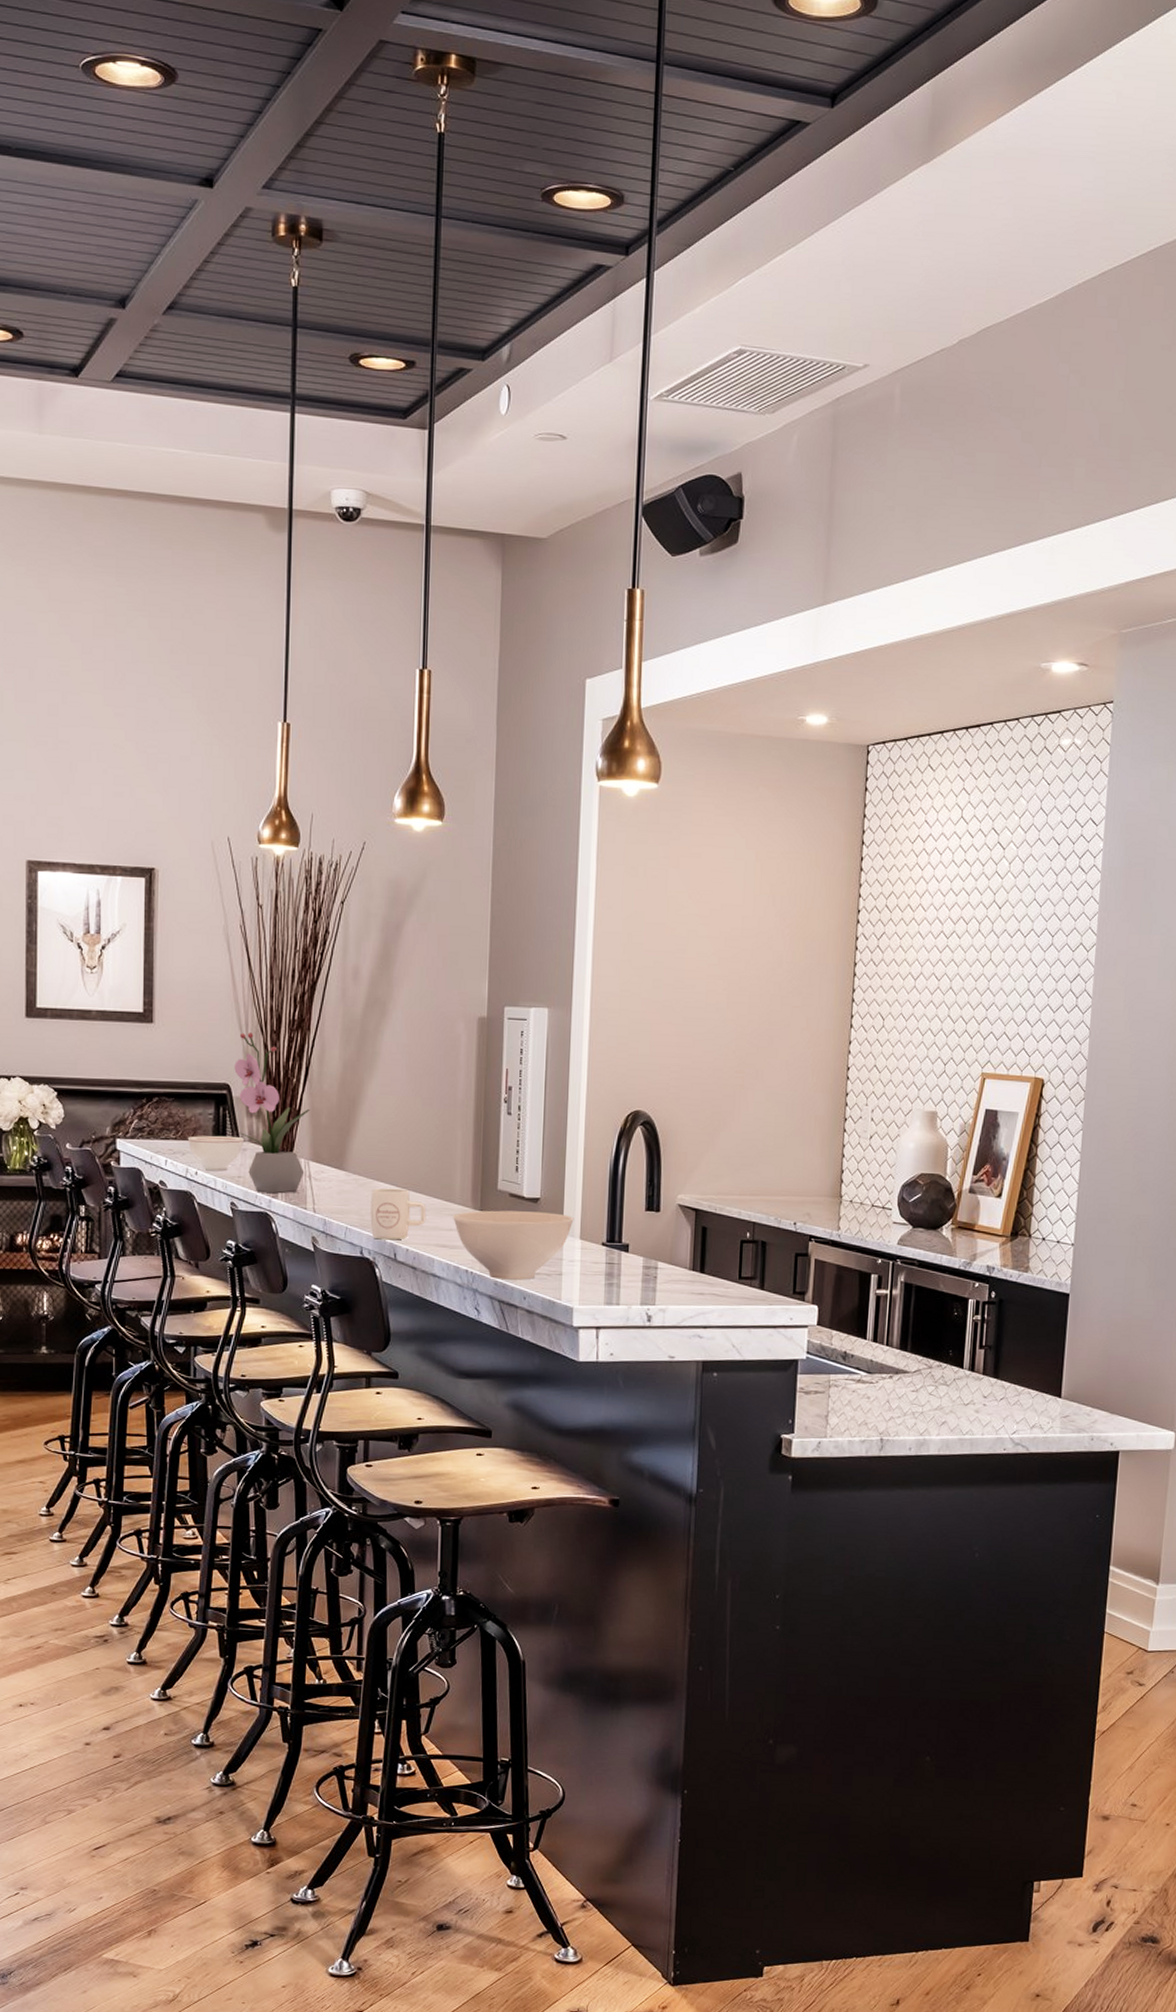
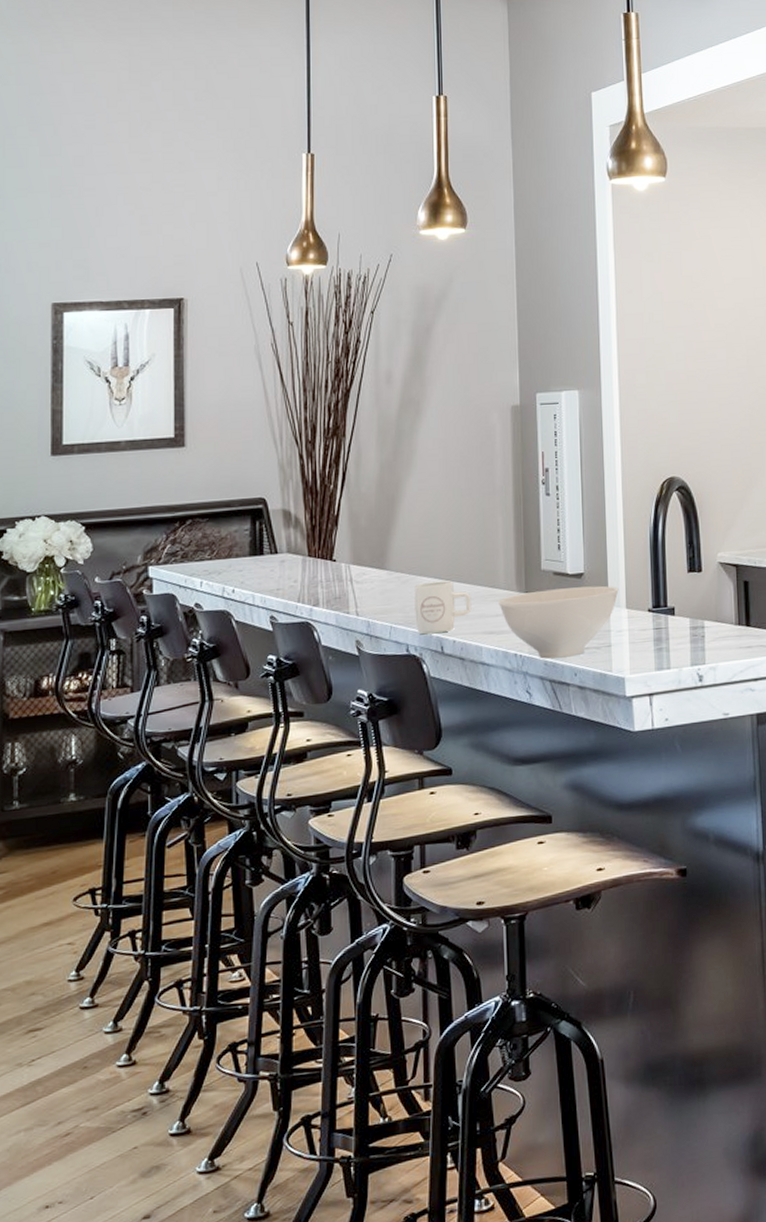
bowl: present [187,1135,245,1172] -> none [223,549,283,588]
flower arrangement: present [234,1032,310,1194] -> none [270,445,349,603]

